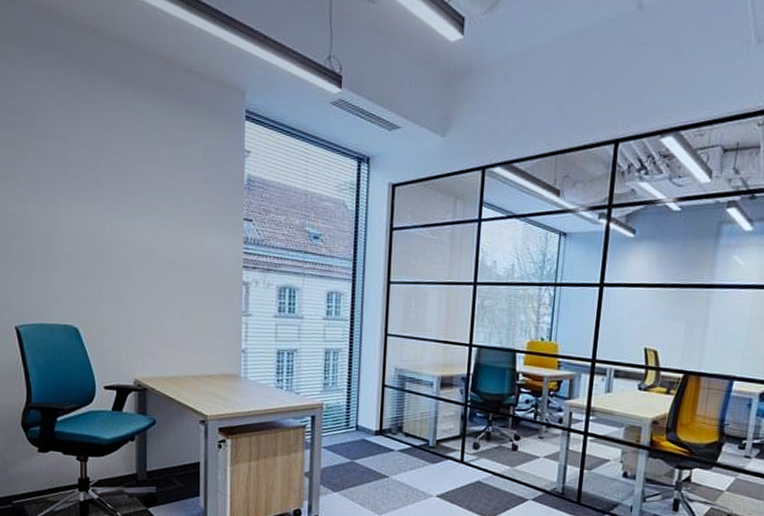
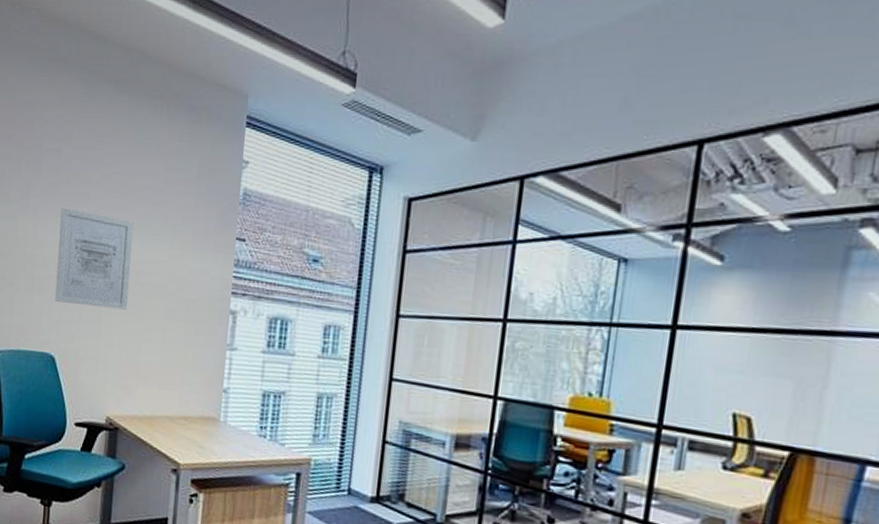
wall art: none [72,191,147,284] -> present [55,207,134,310]

